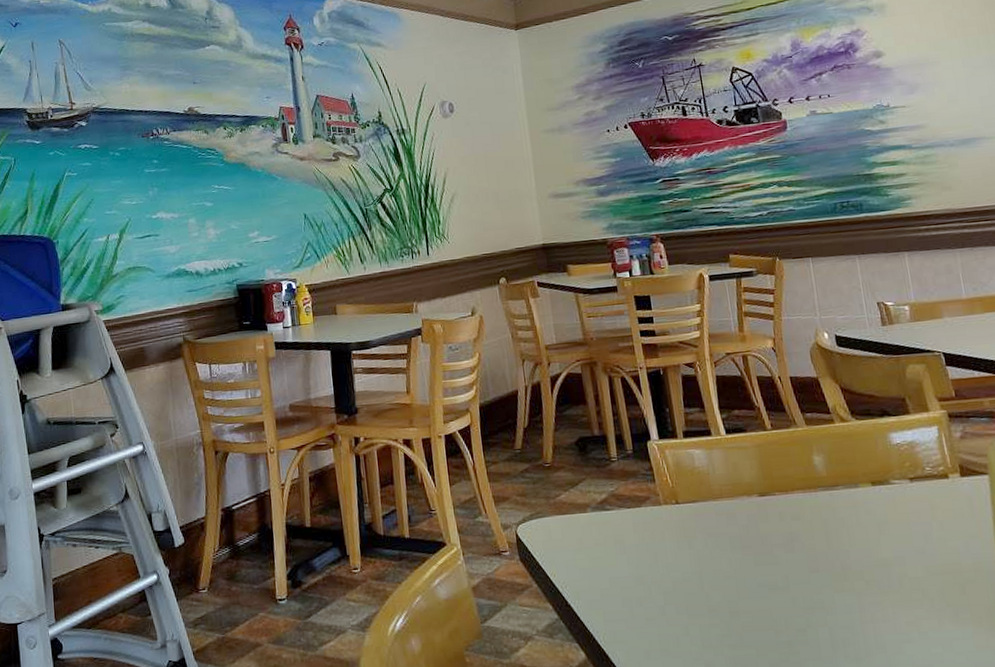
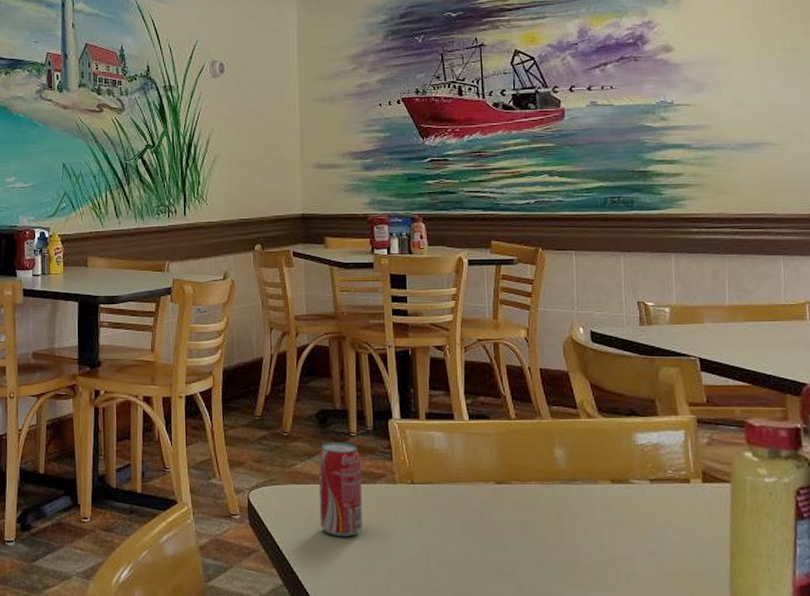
beverage can: none [581,468,633,564] -> present [318,443,363,537]

